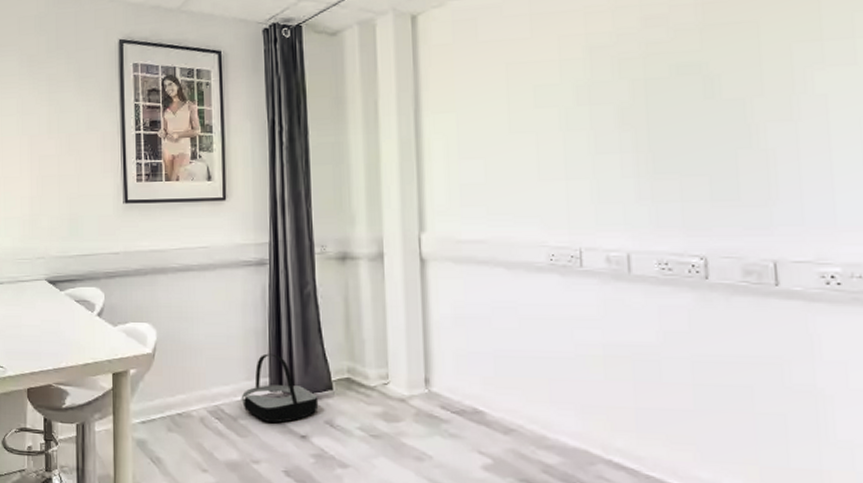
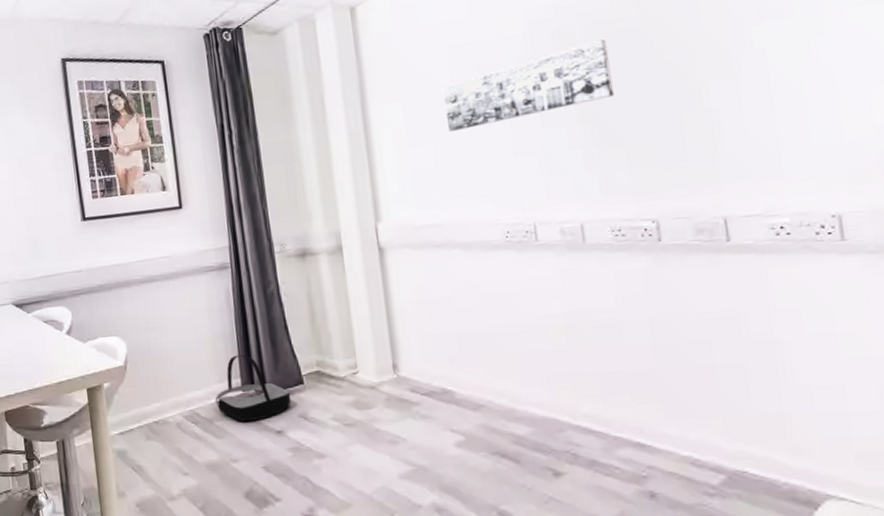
wall art: none [497,71,670,149] -> present [442,39,614,133]

